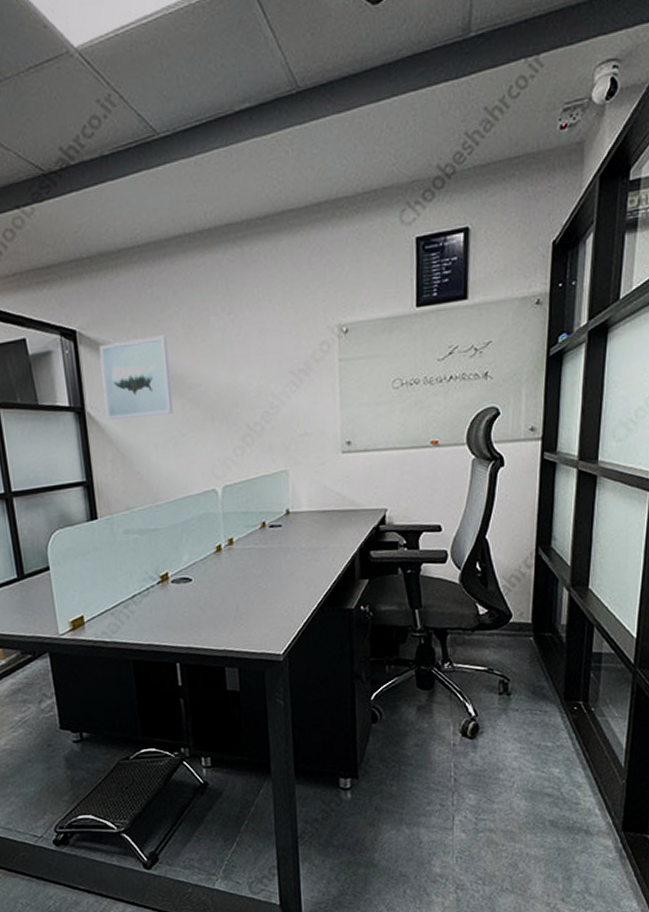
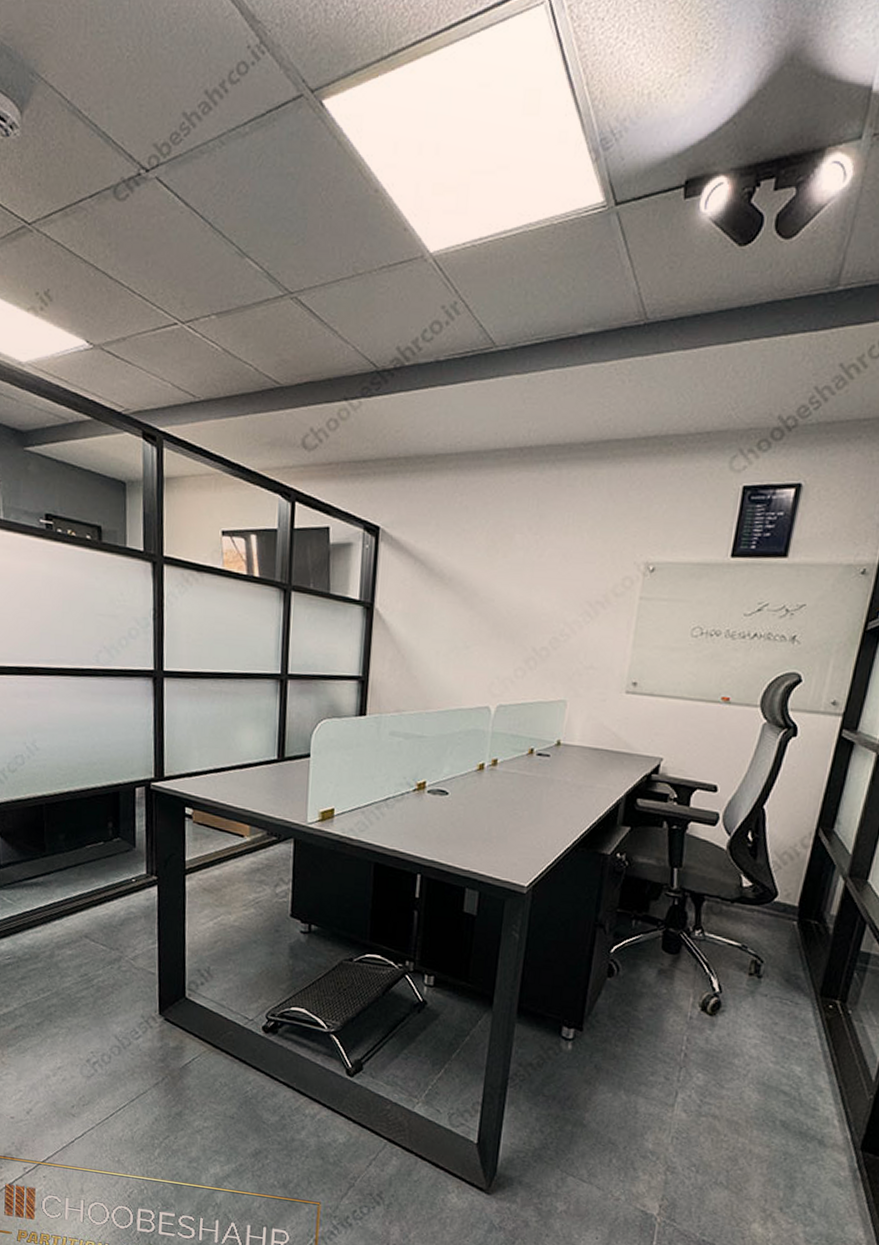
wall art: present [99,335,174,420] -> none [393,544,468,624]

